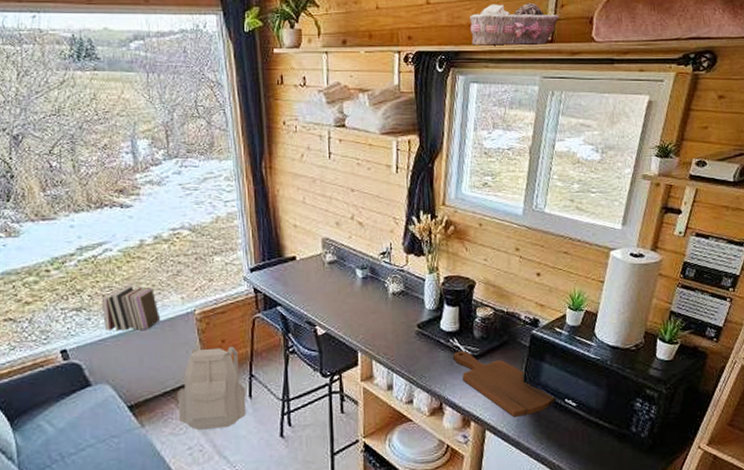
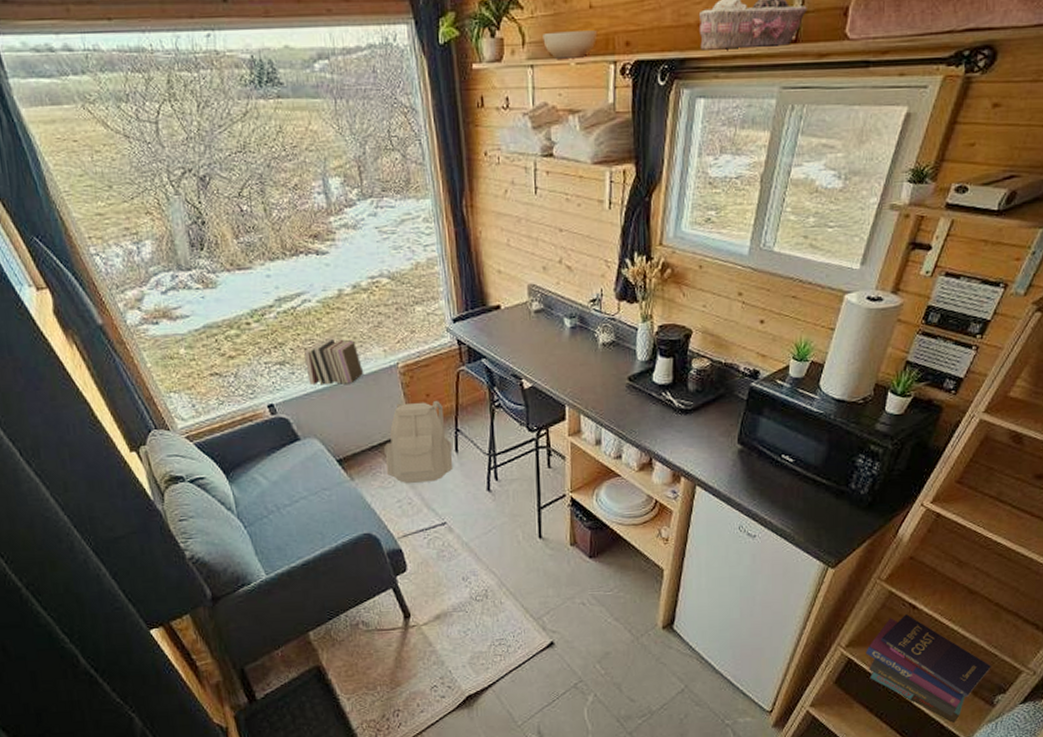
bowl: none [336,26,384,48] -> present [543,30,598,59]
cutting board: present [453,351,557,417] -> none [665,405,774,473]

